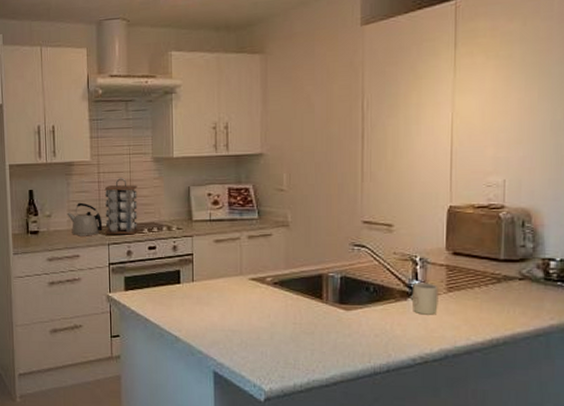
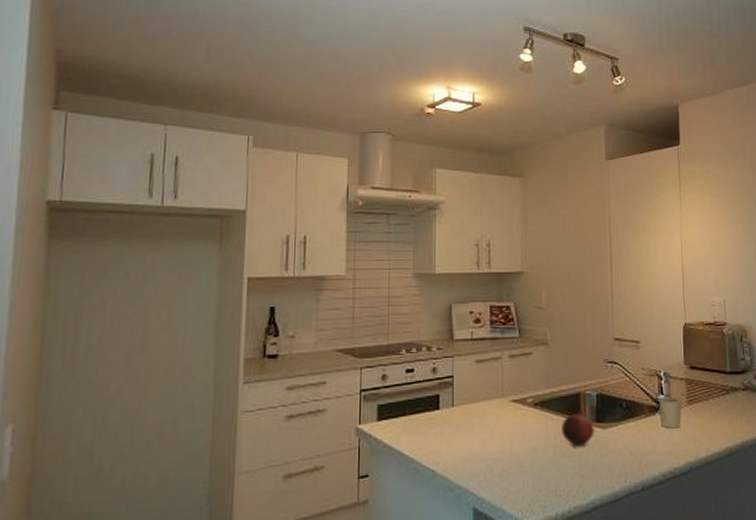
kettle: present [66,202,103,236] -> none [314,321,355,360]
spice rack: present [104,178,138,235] -> none [358,294,396,357]
fruit: none [302,289,338,326] -> present [562,408,596,447]

